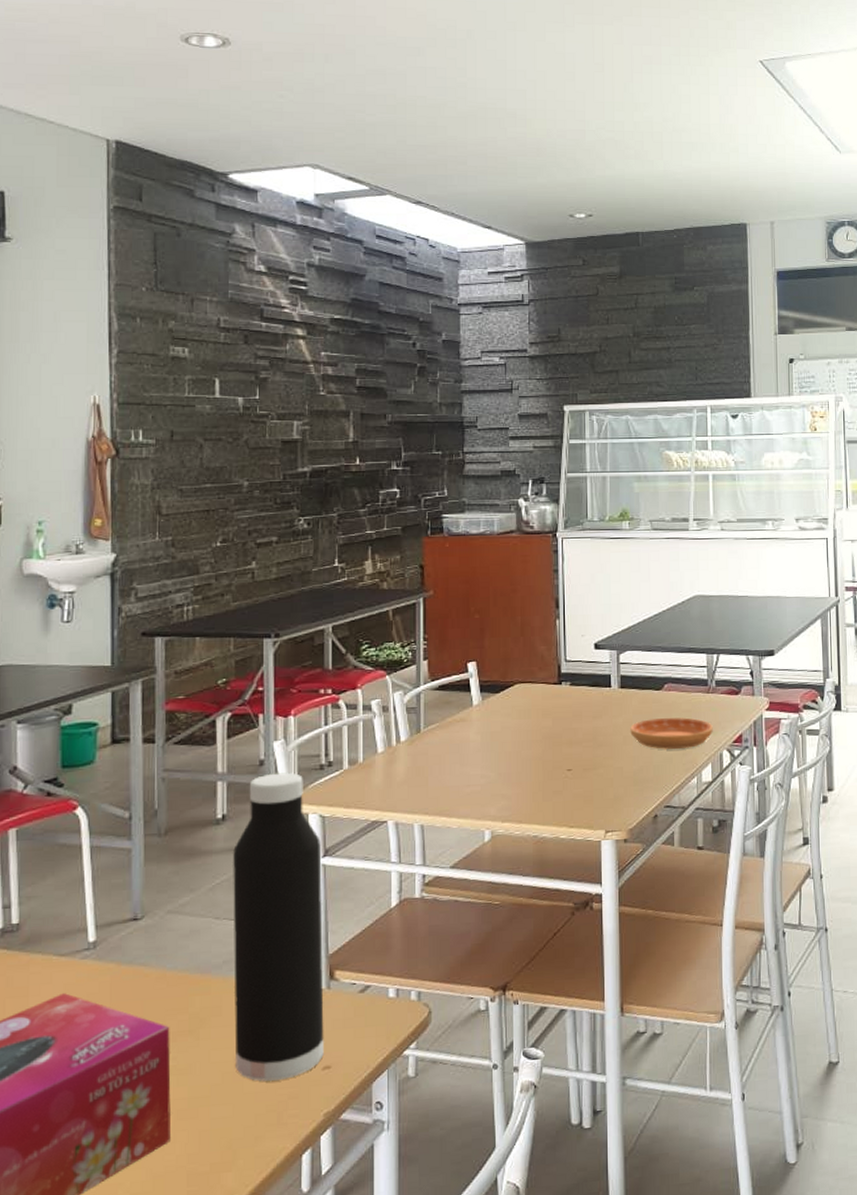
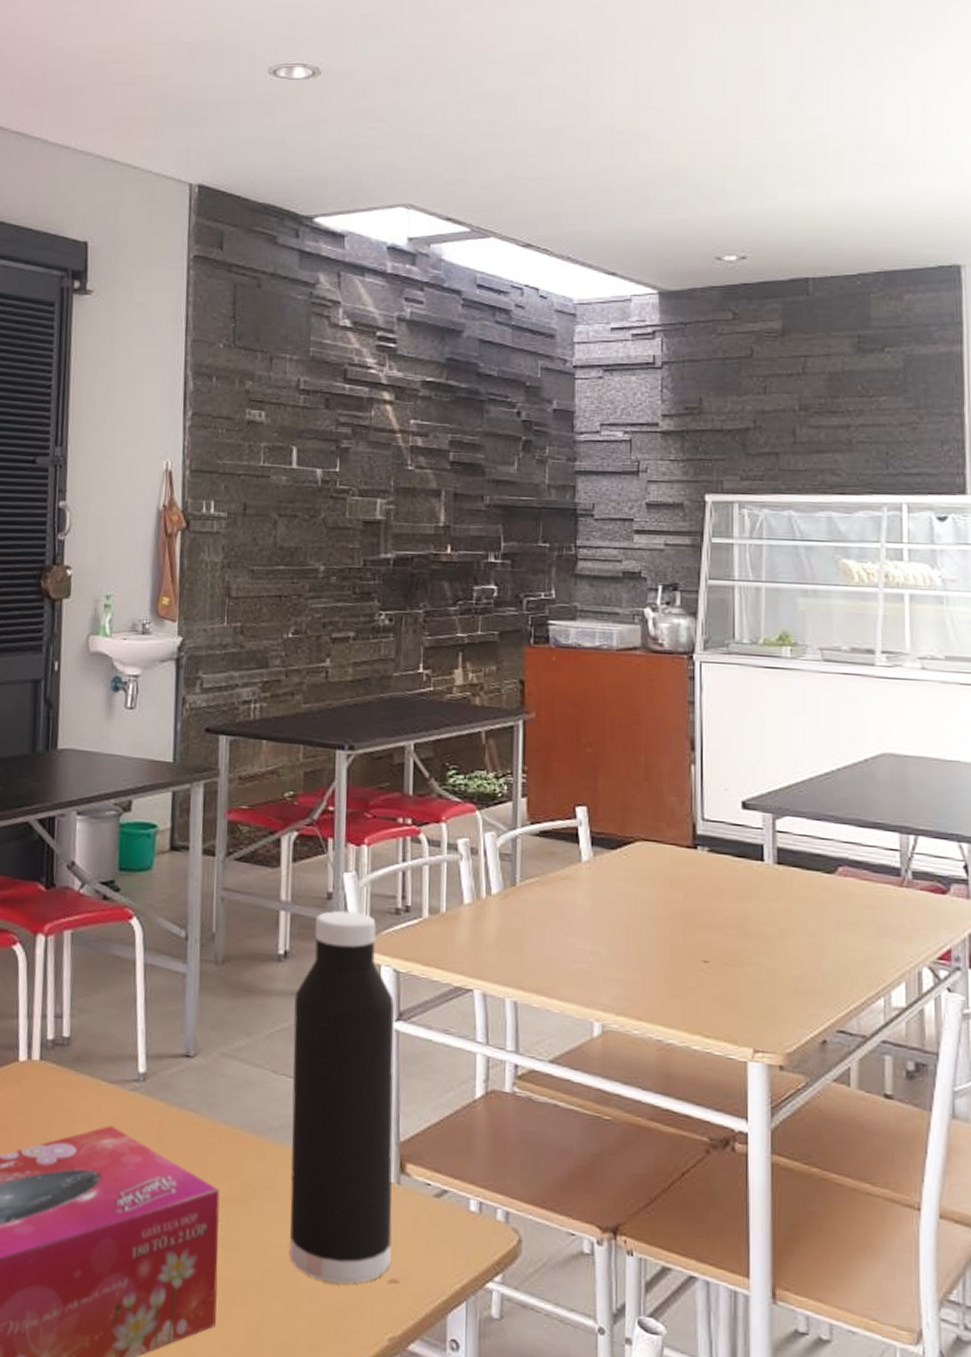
saucer: present [630,717,713,749] -> none [789,910,908,958]

